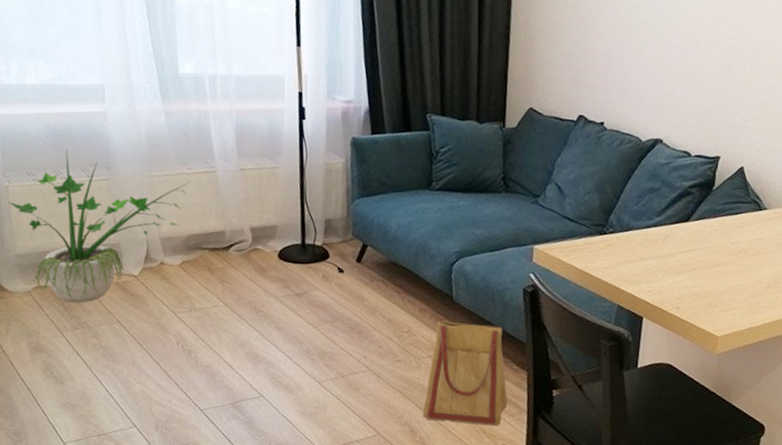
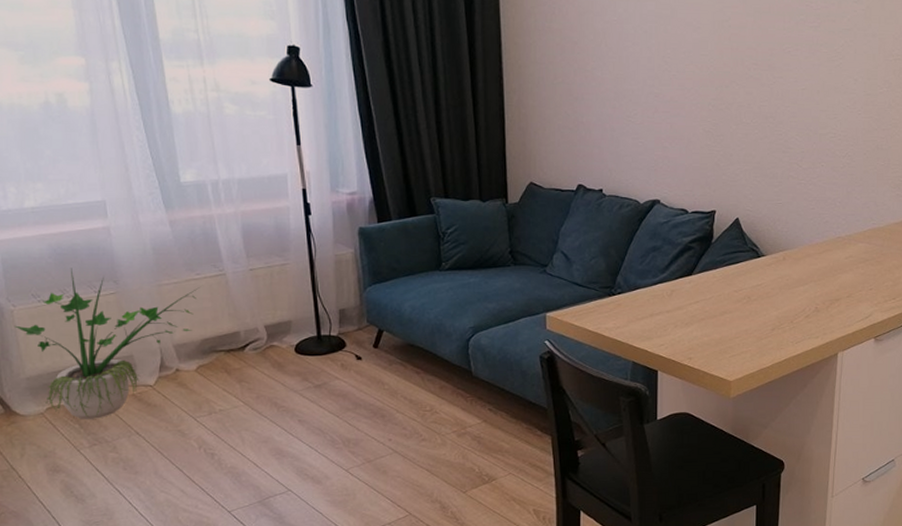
shopping bag: present [422,320,508,426] -> none [452,394,535,494]

